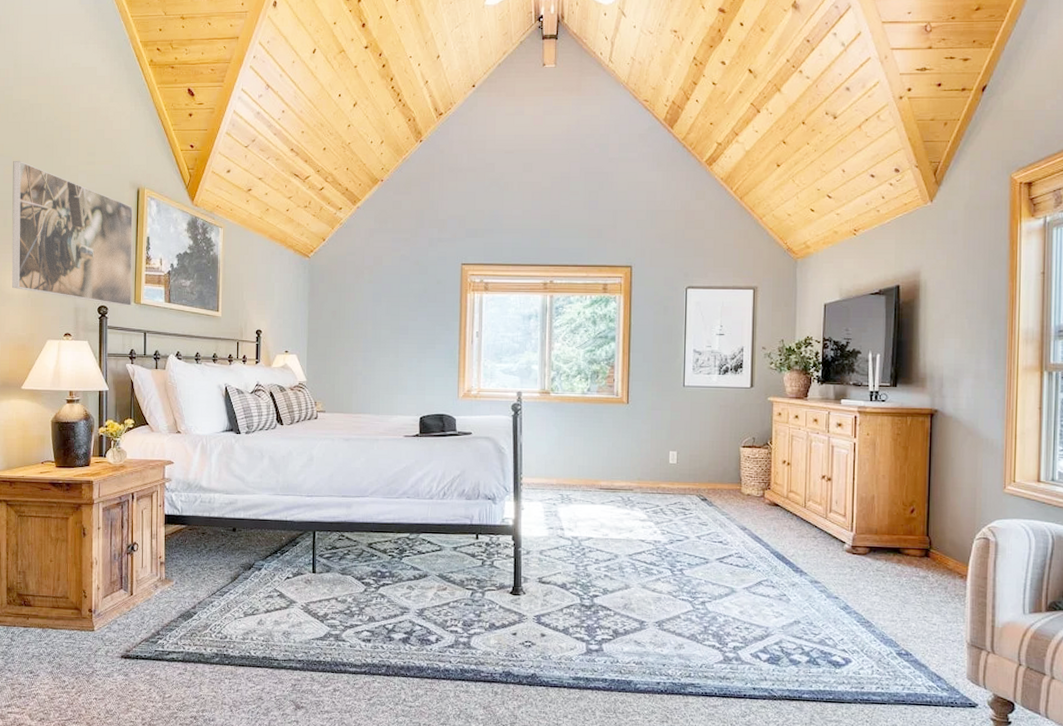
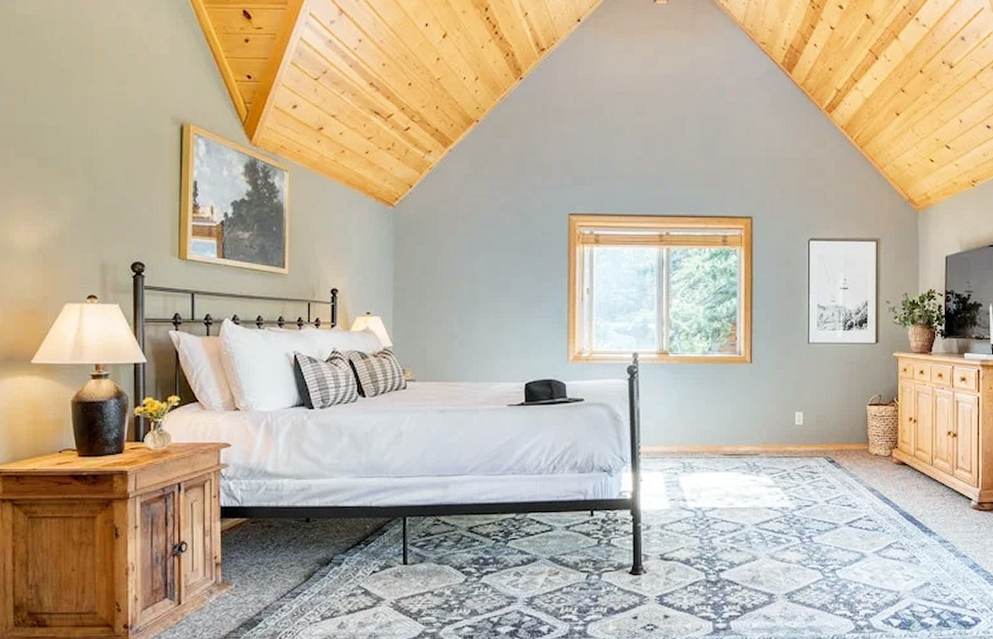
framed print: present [11,161,133,307] -> none [16,88,175,263]

